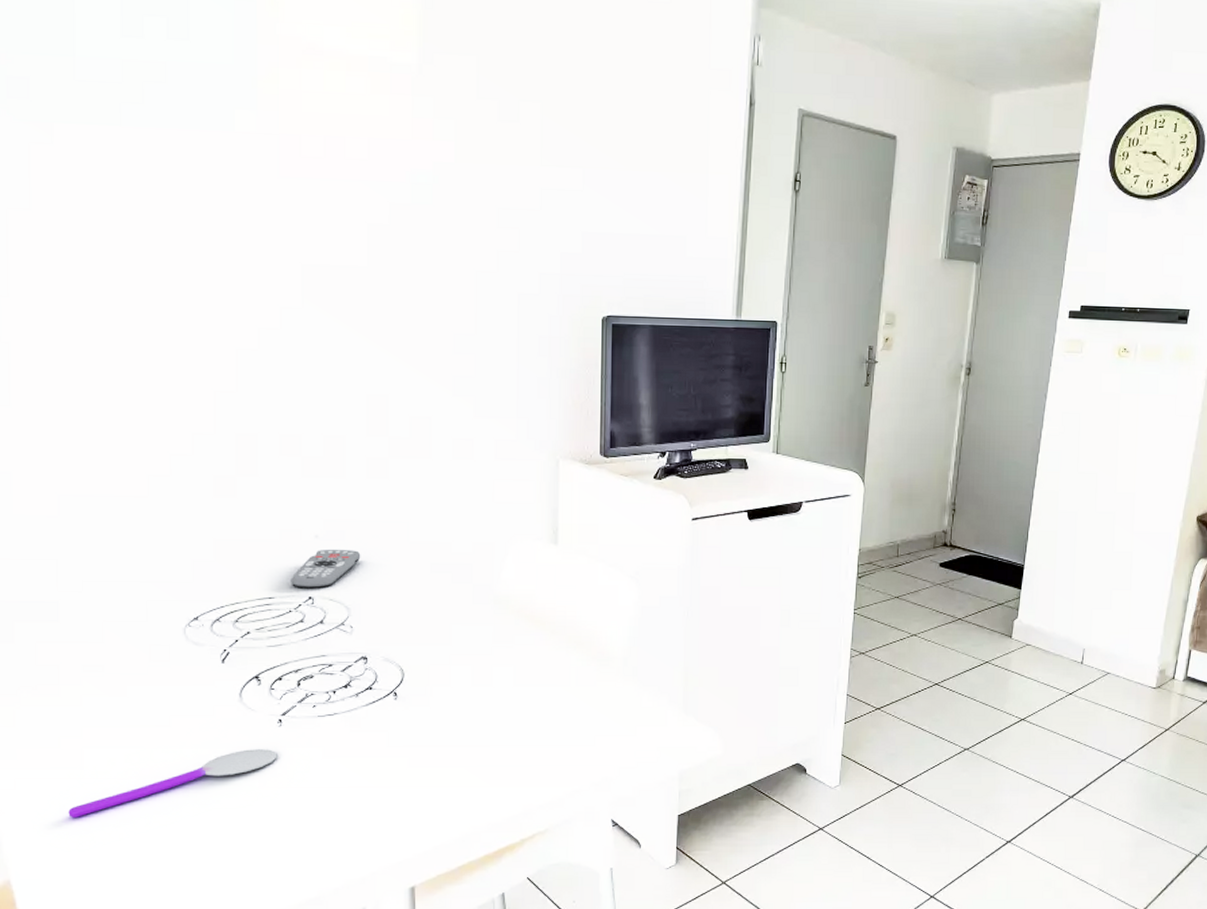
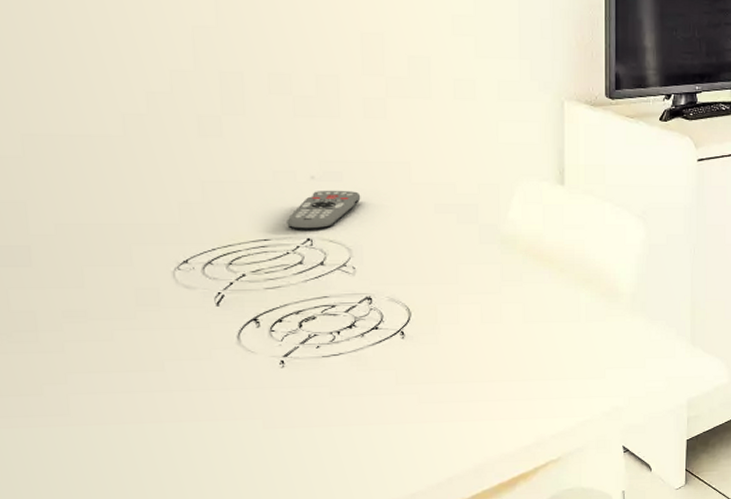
spoon: present [68,749,277,818] -> none [57,390,281,464]

